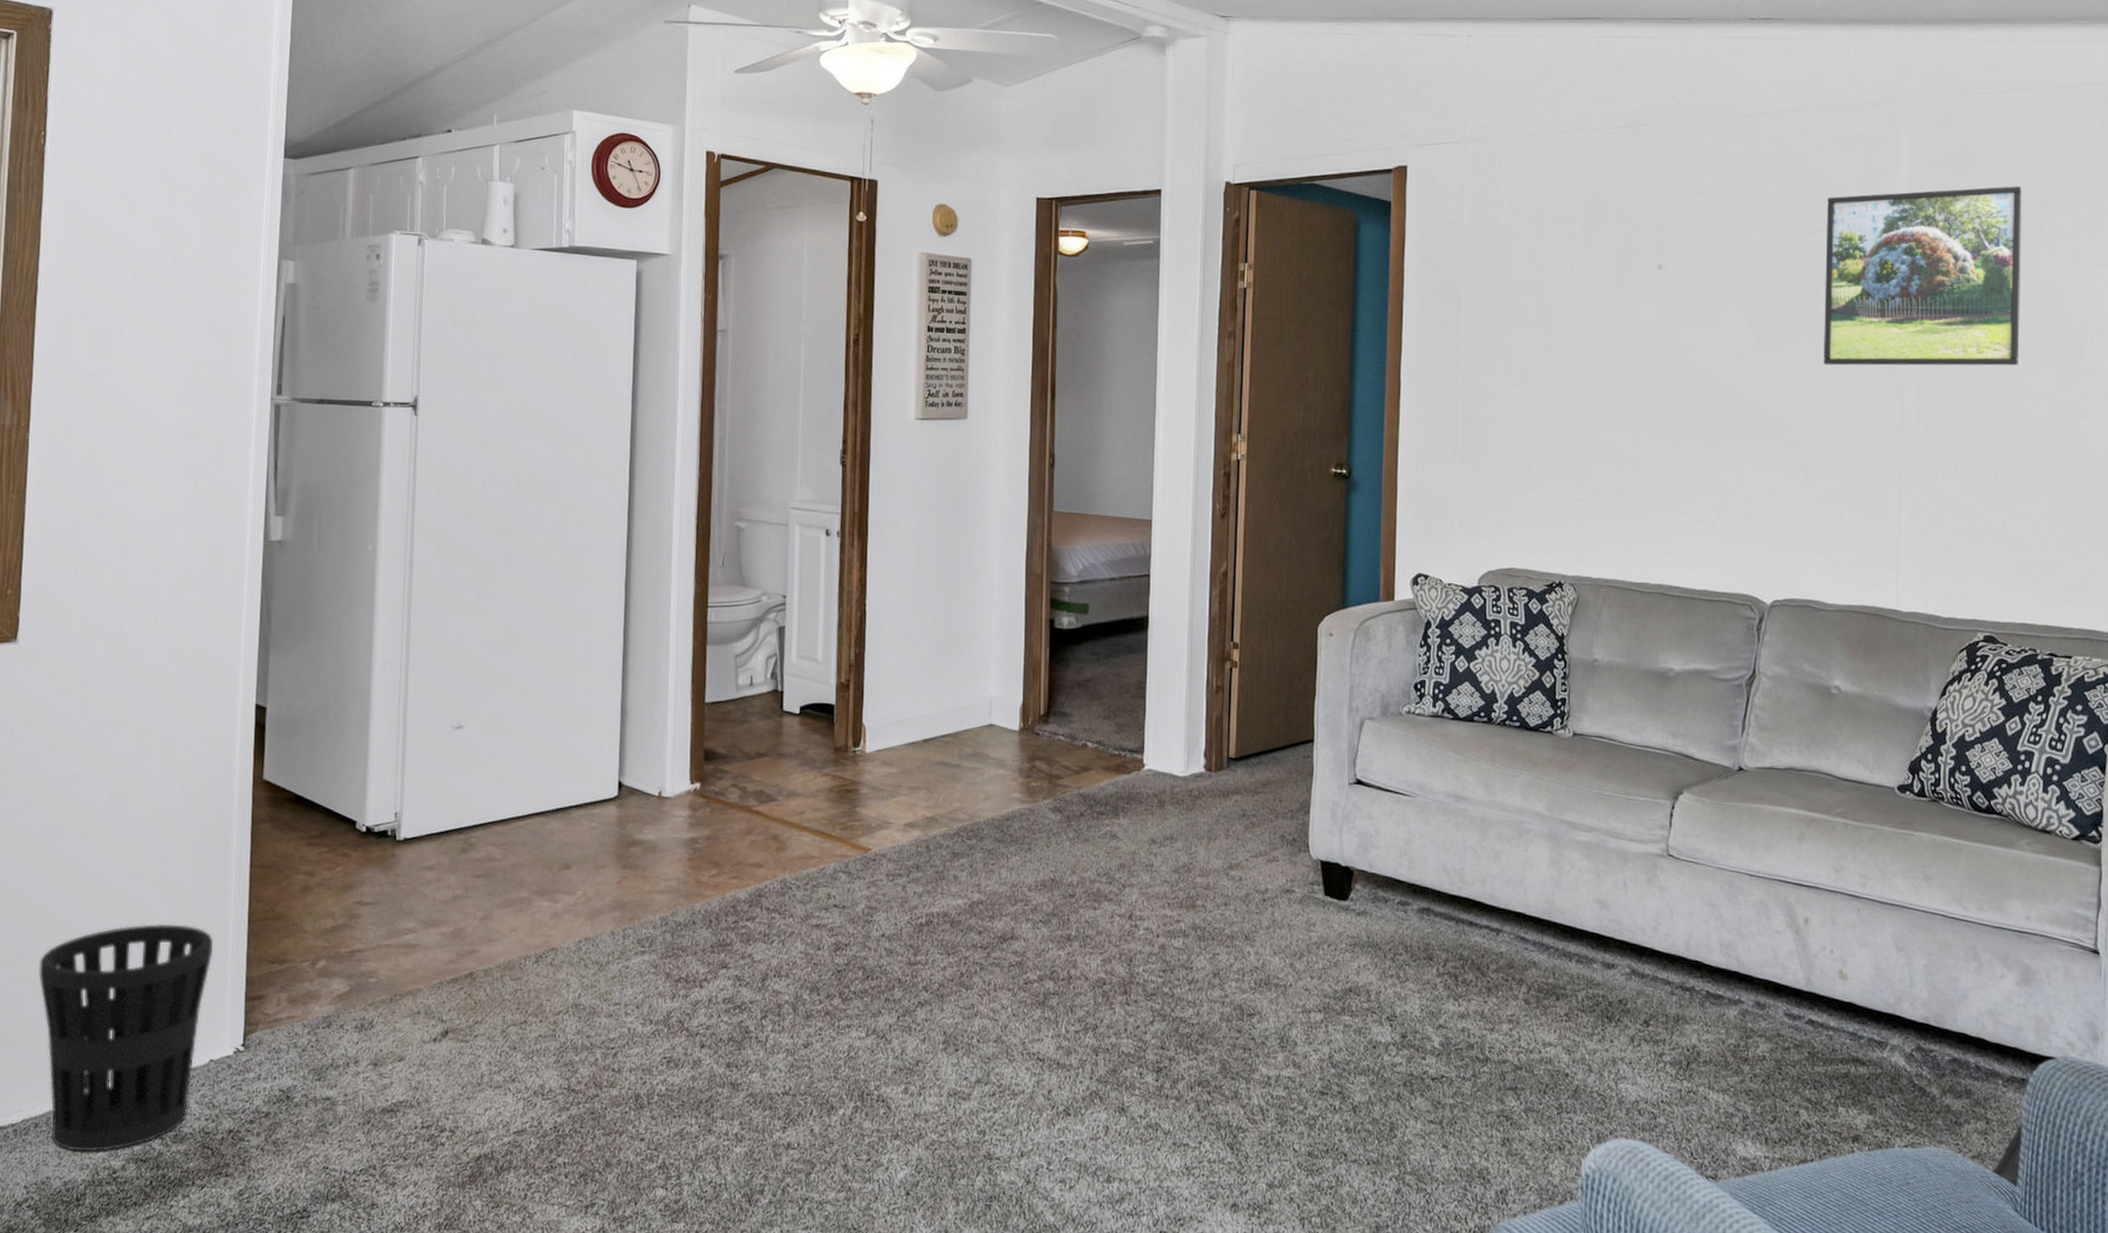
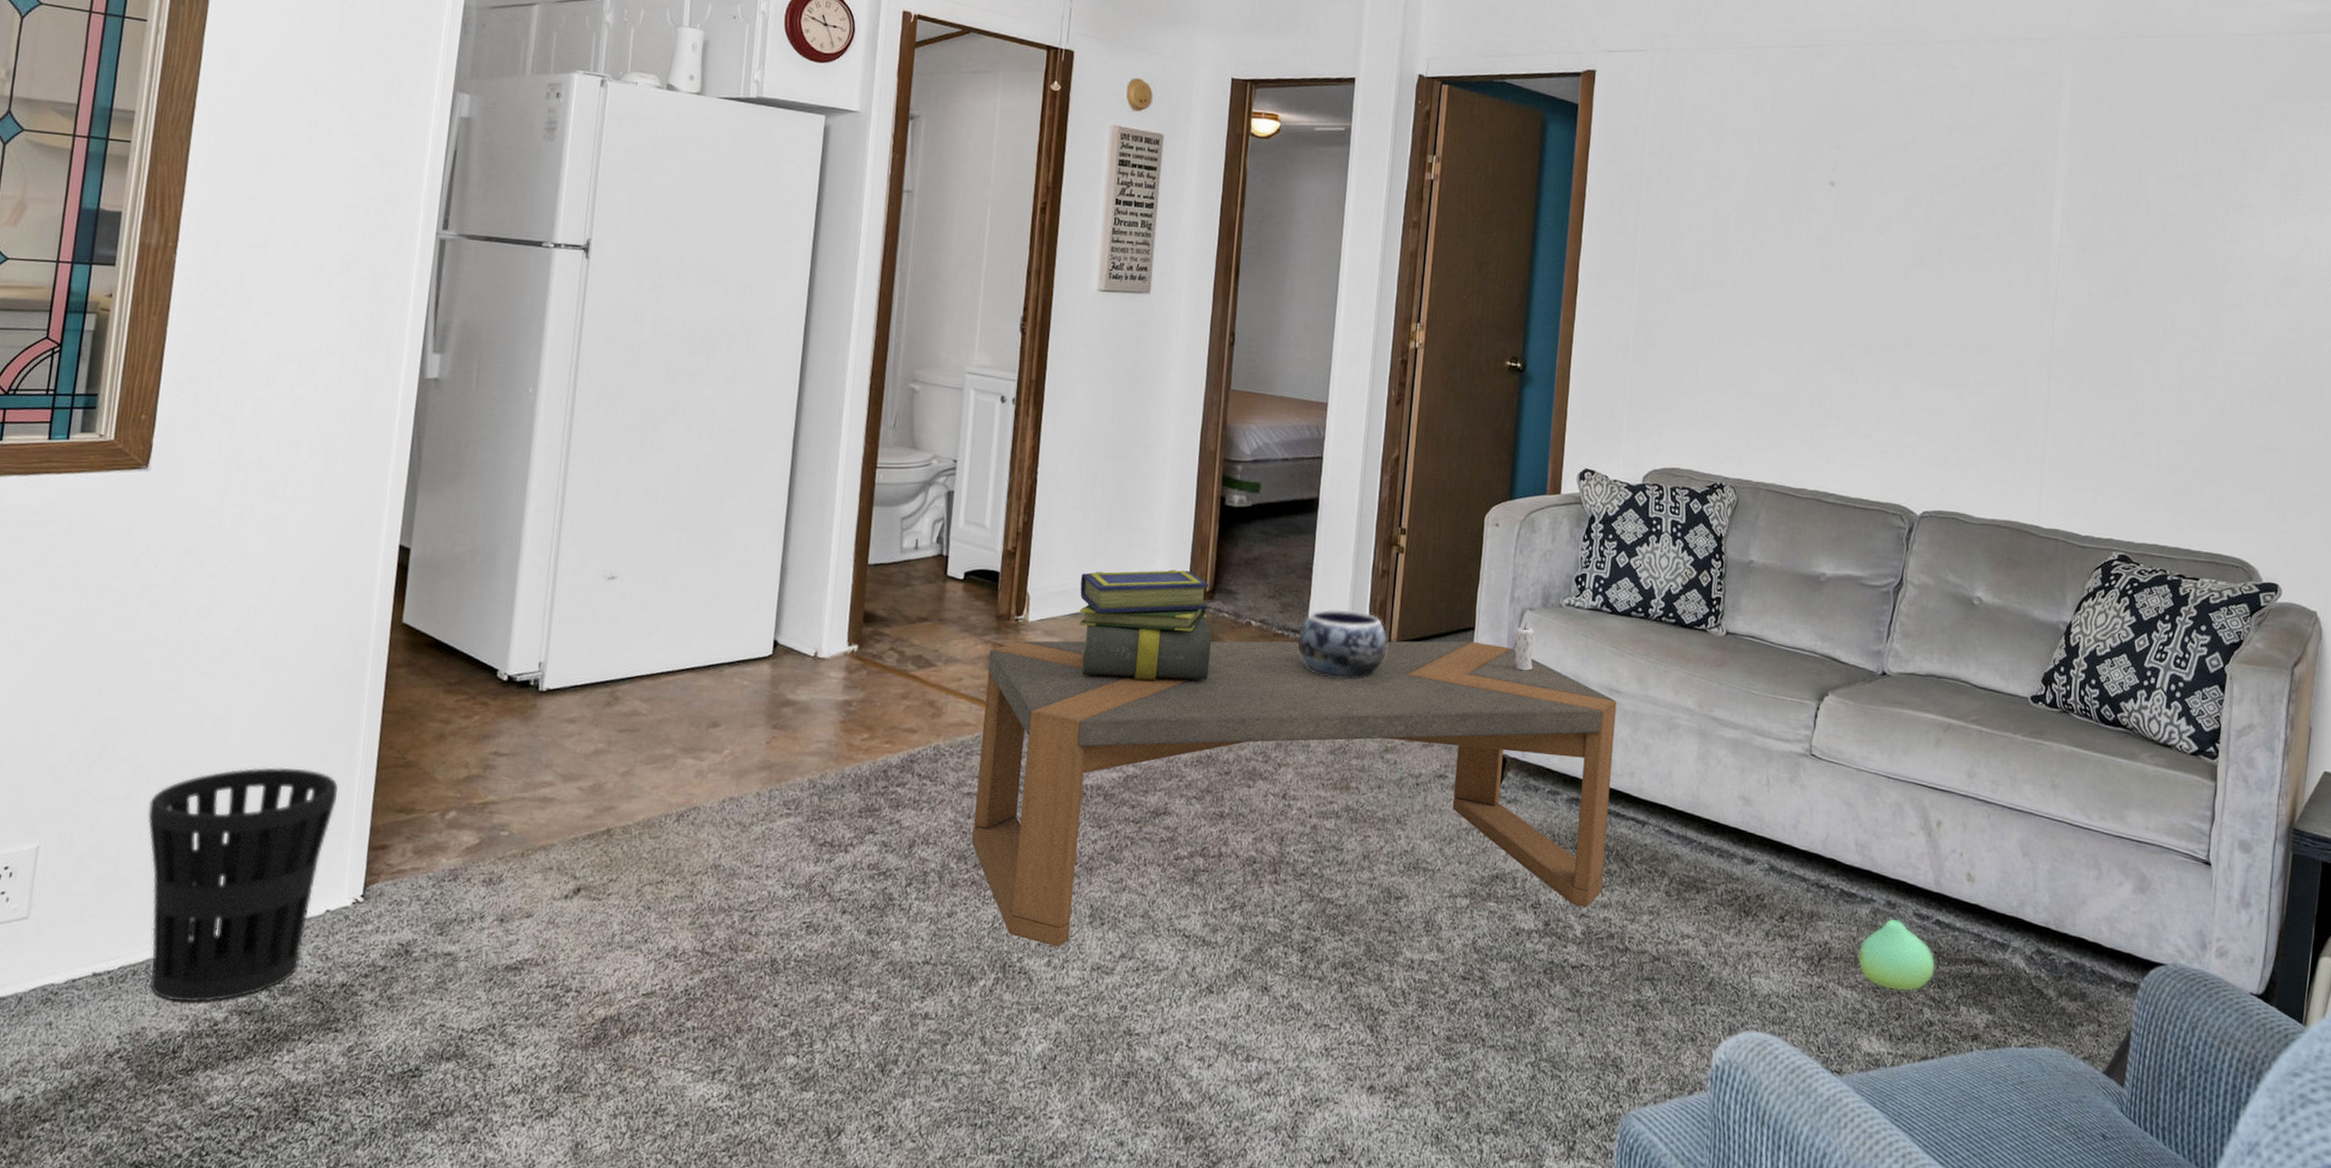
coffee table: none [822,753,1464,1074] -> present [971,641,1617,947]
stack of books: none [915,695,1049,807] -> present [1079,569,1212,681]
decorative bowl: none [1134,727,1226,797] -> present [1297,608,1388,679]
candle: none [1355,732,1376,782] -> present [1514,622,1534,671]
plush toy: none [1728,1019,1810,1093] -> present [1858,918,1935,991]
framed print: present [1823,186,2023,366] -> none [1981,126,2175,298]

